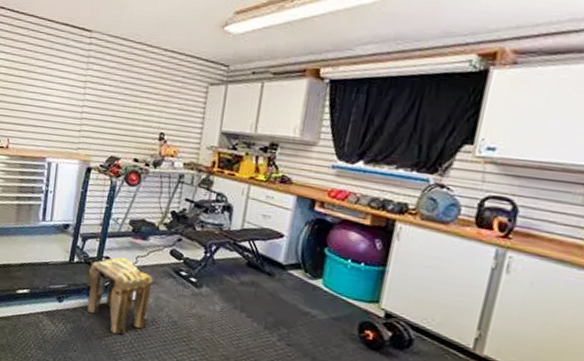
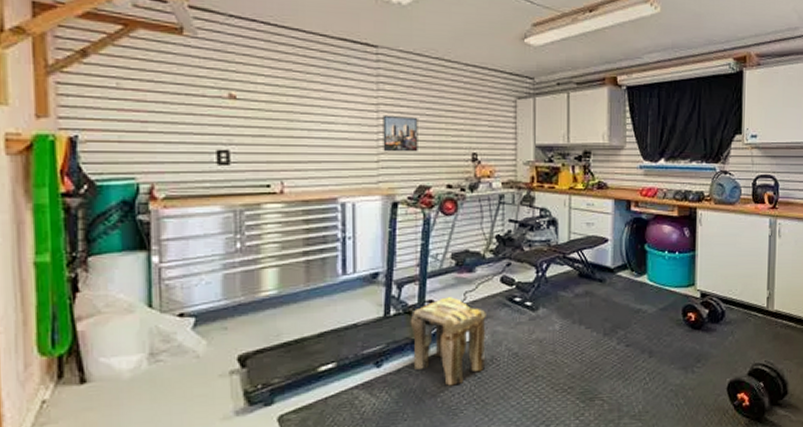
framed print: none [85,91,117,127] -> present [382,115,418,152]

